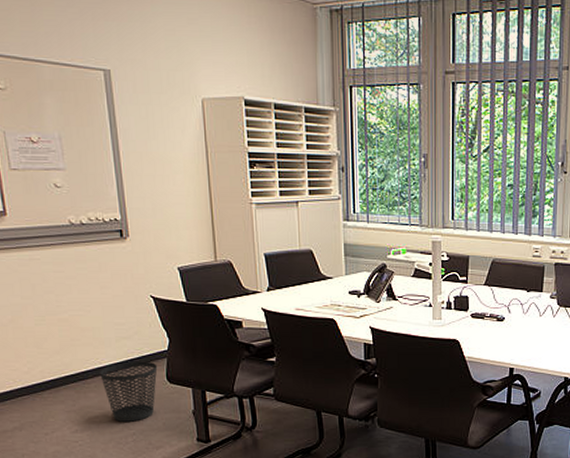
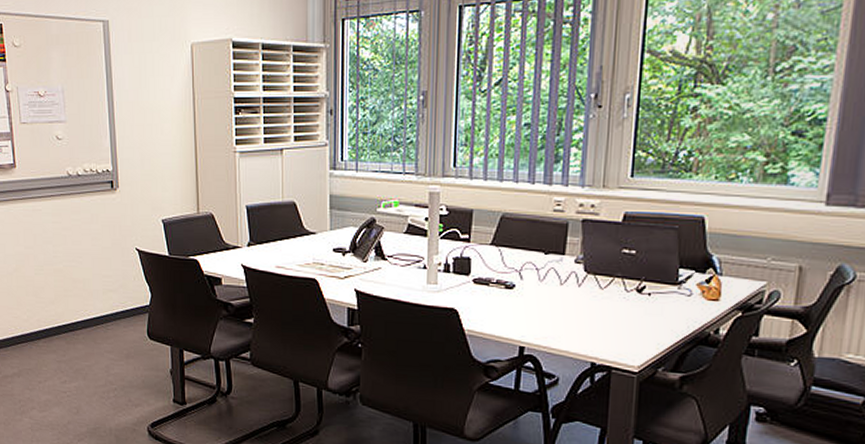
wastebasket: present [99,361,158,422] -> none [87,314,139,377]

